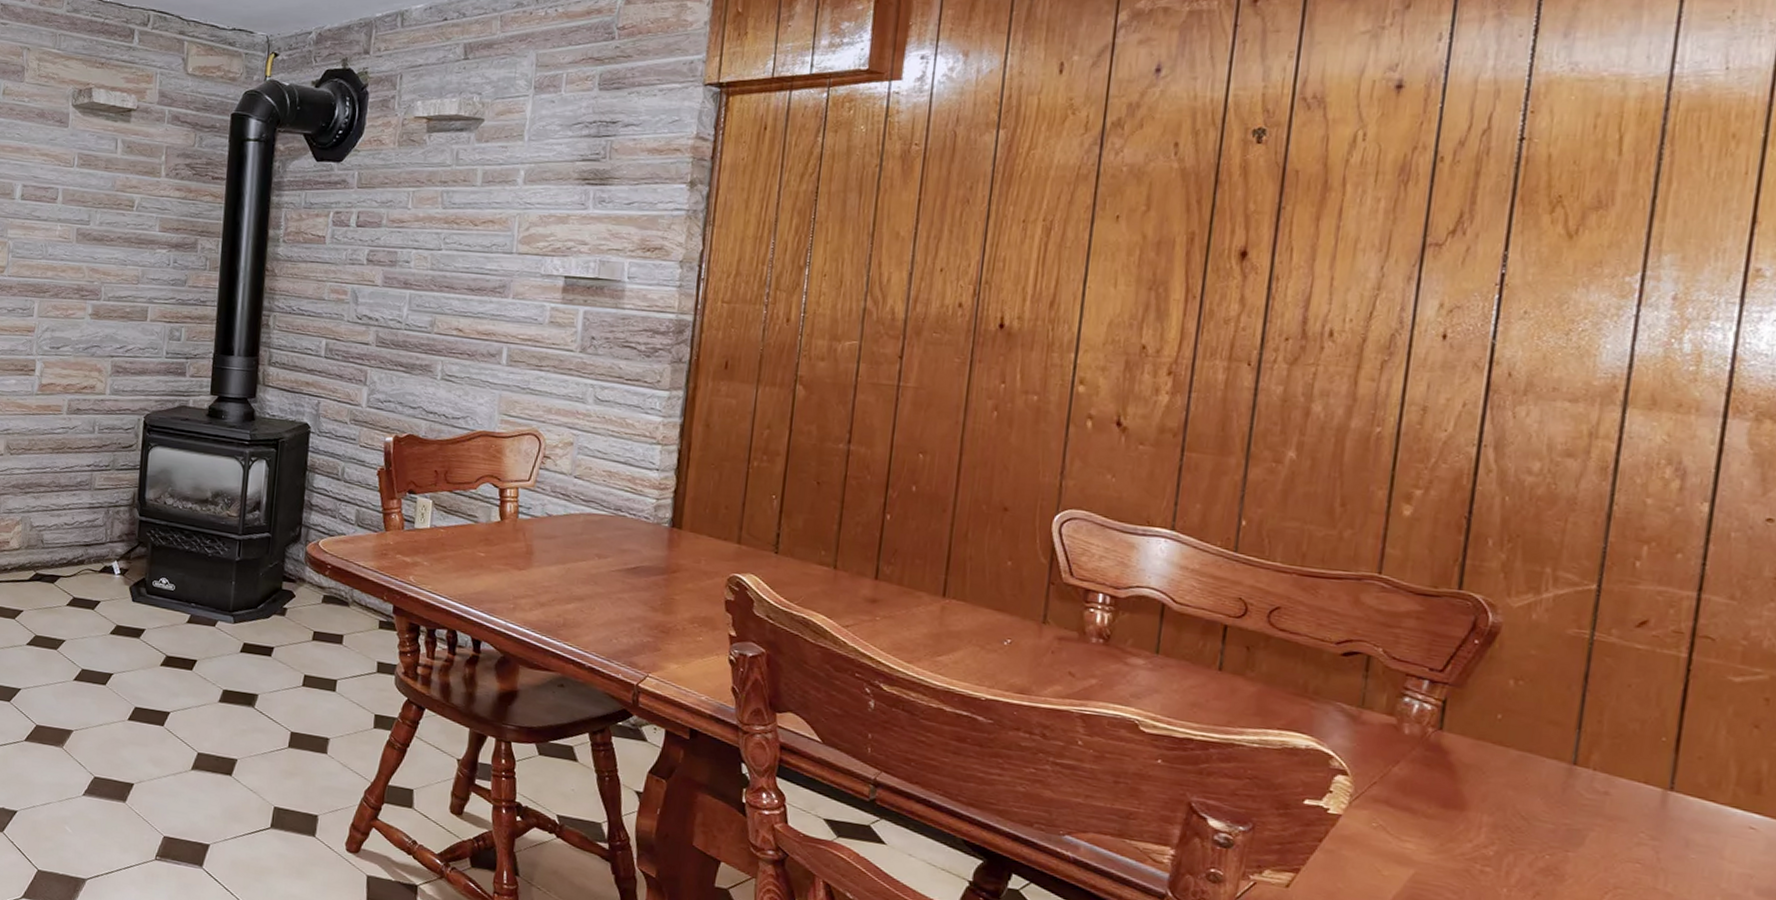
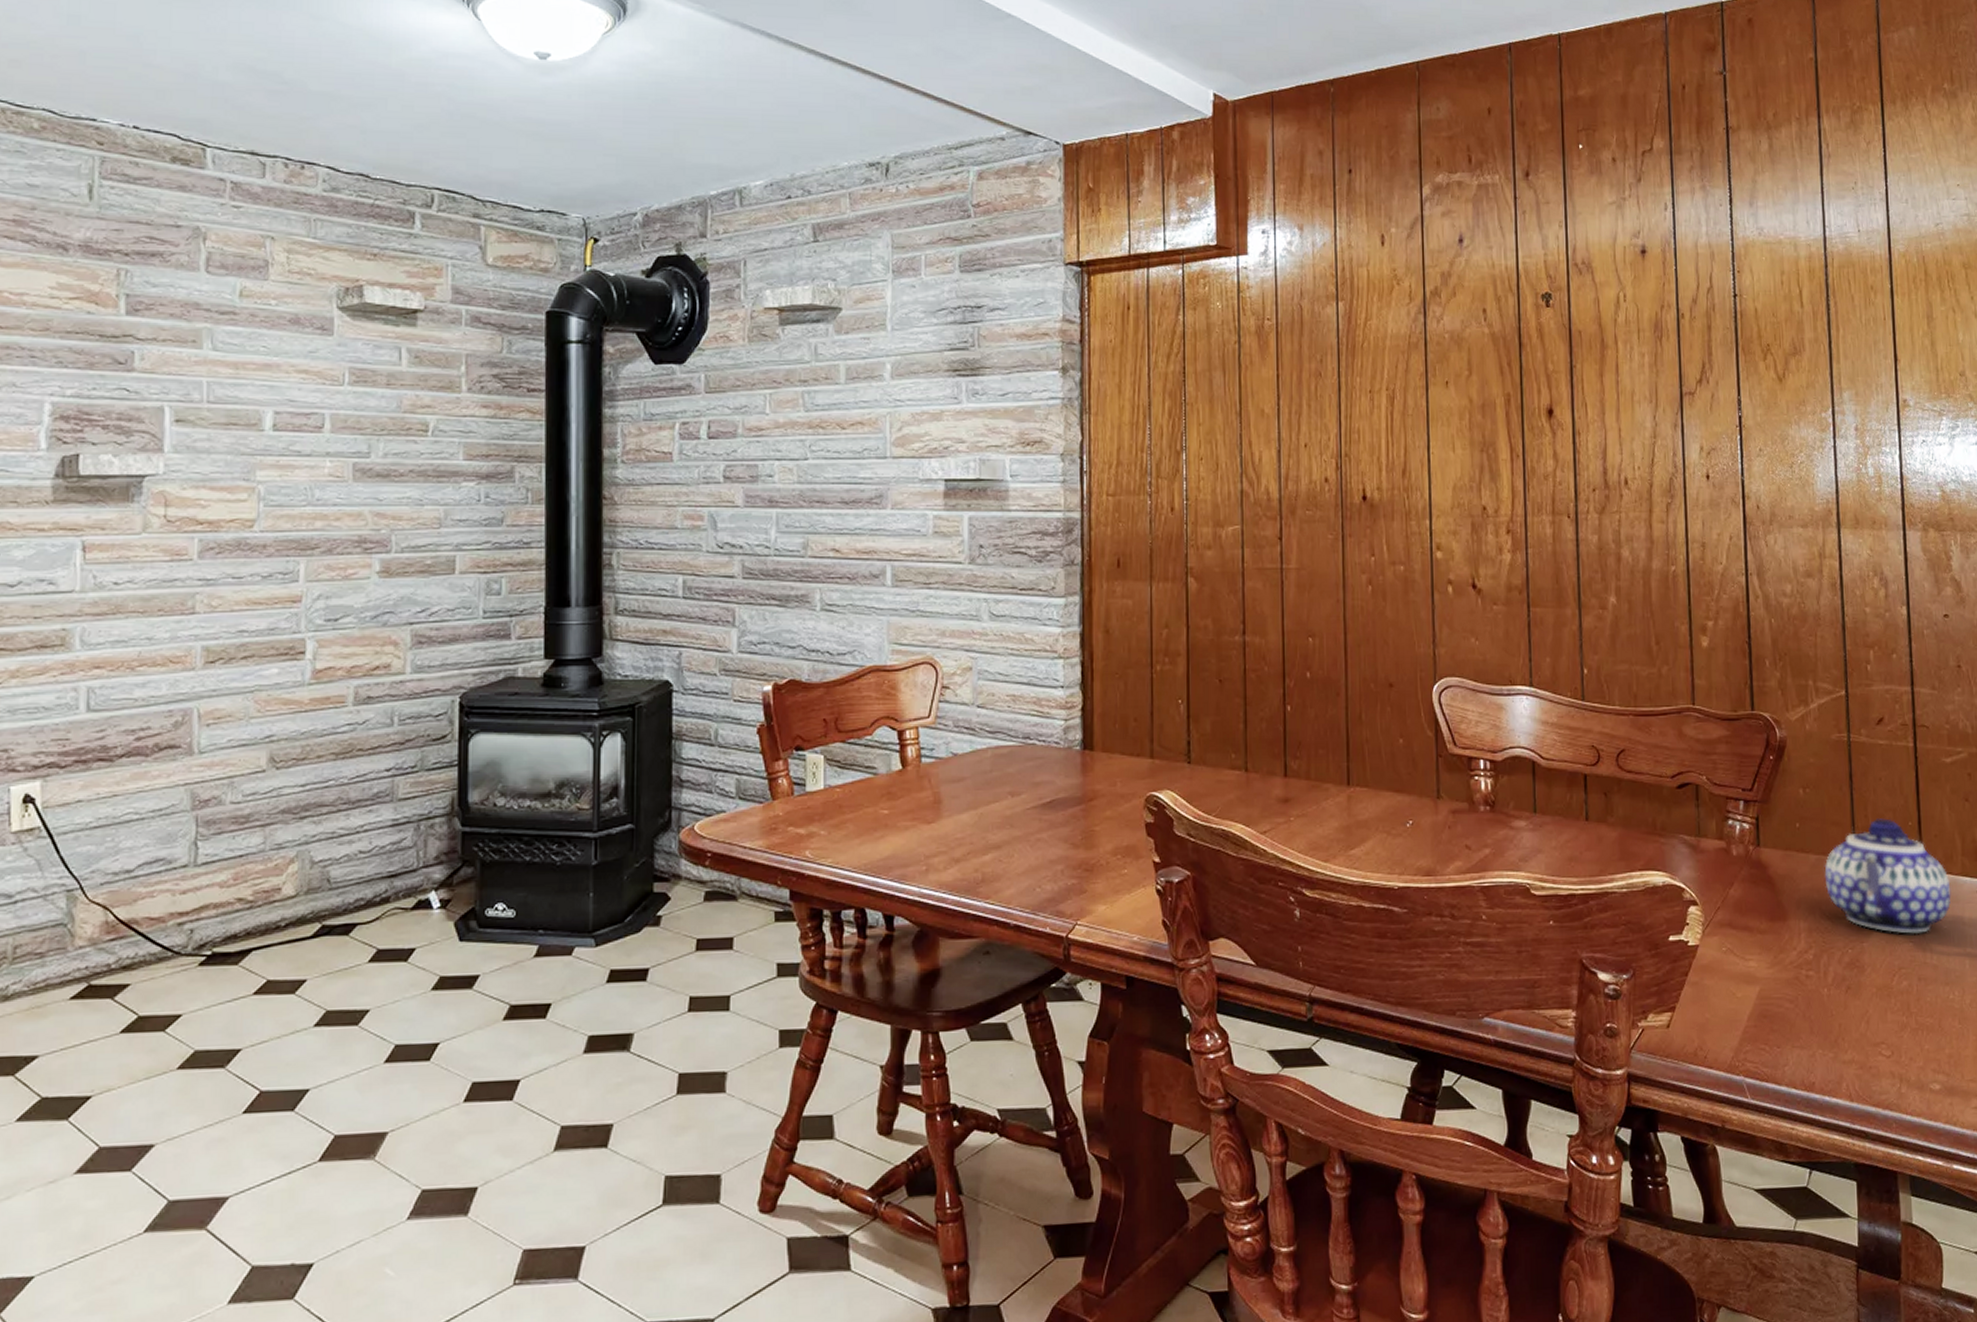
teapot: none [1526,726,1712,857] -> present [1824,818,1951,934]

